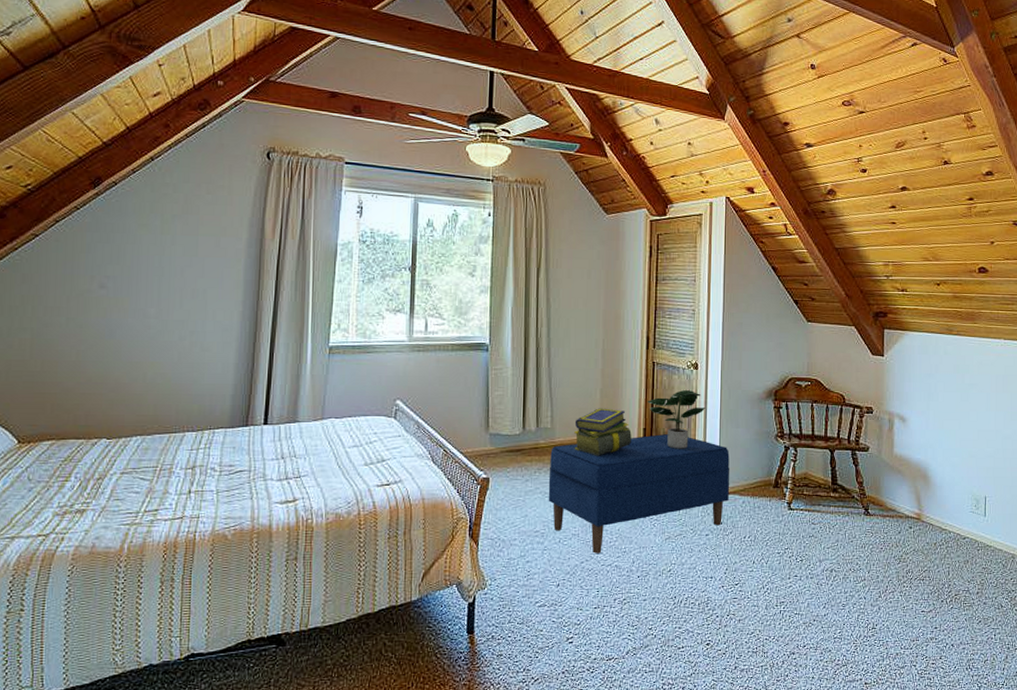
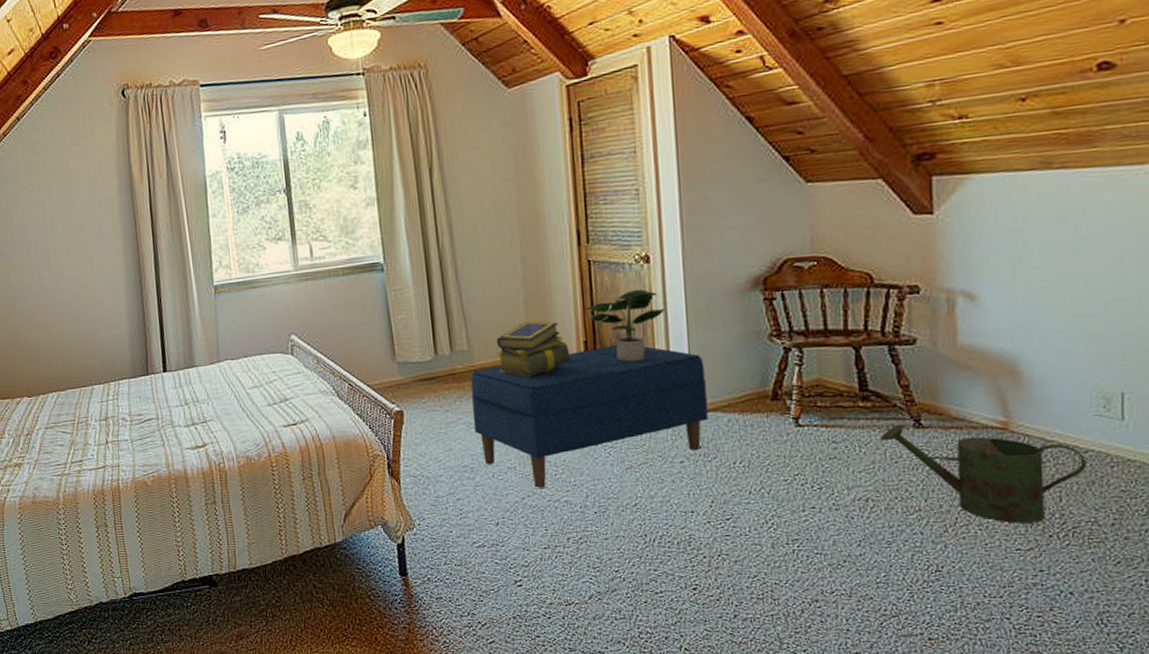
watering can: none [843,511,965,591] -> present [880,423,1088,523]

